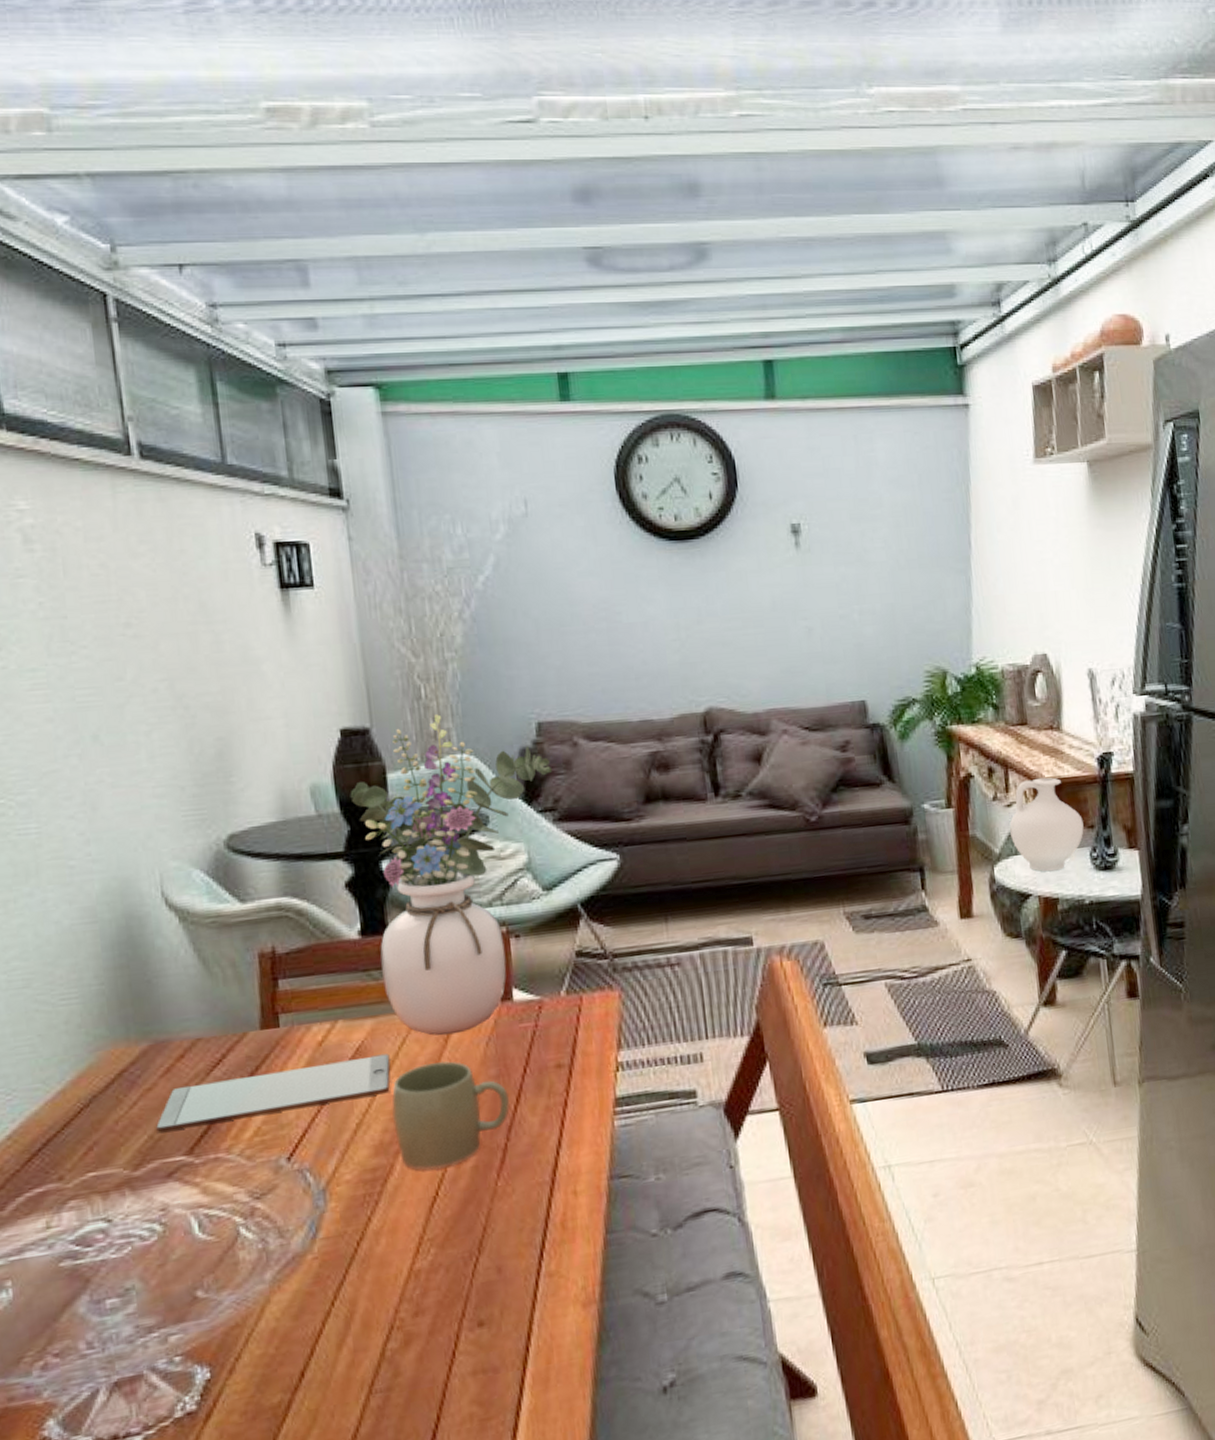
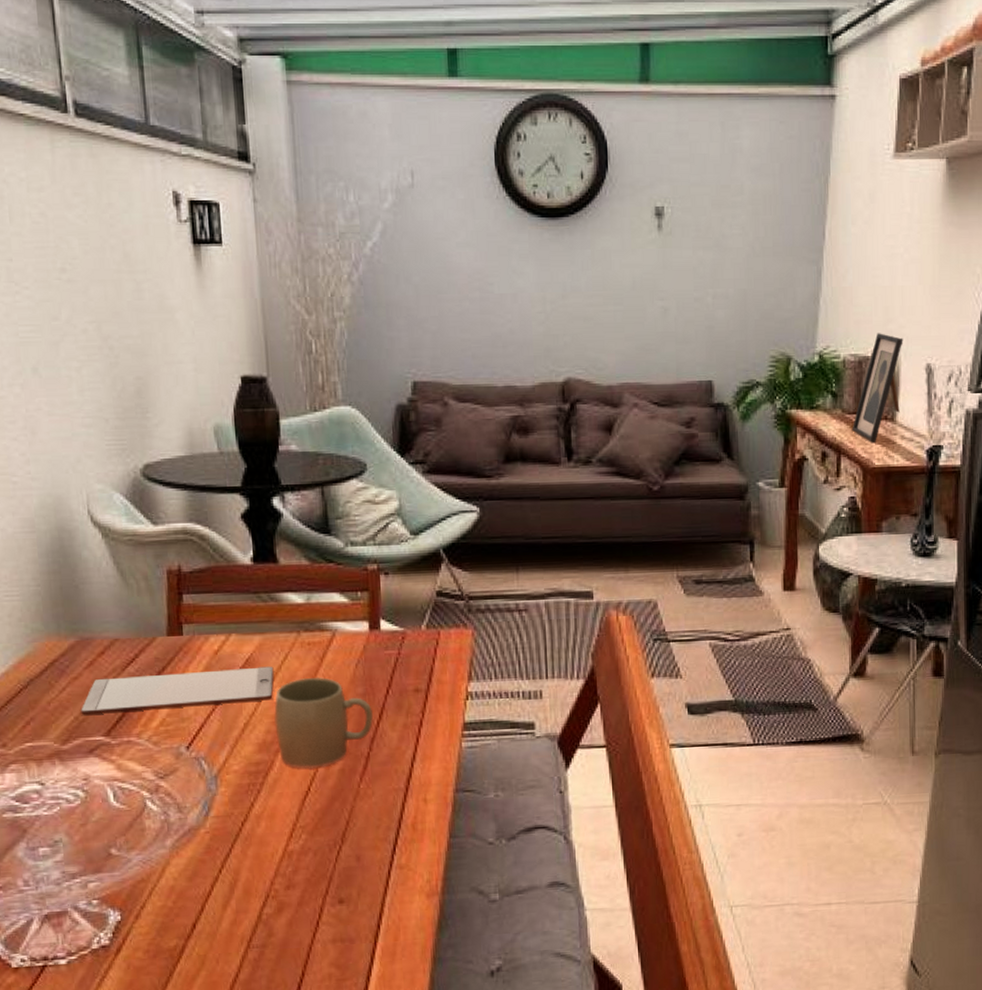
bouquet: present [350,714,553,1036] -> none [247,368,425,655]
ceramic jug: present [1010,777,1084,872] -> none [837,465,907,554]
picture frame: none [1017,640,1065,755] -> present [852,333,903,444]

